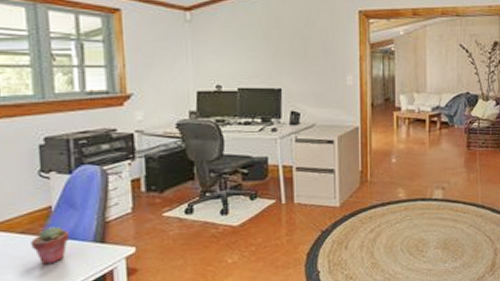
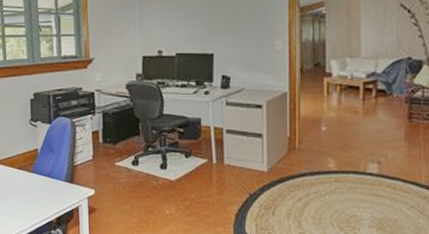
potted succulent: present [31,226,70,265] -> none [24,165,49,196]

